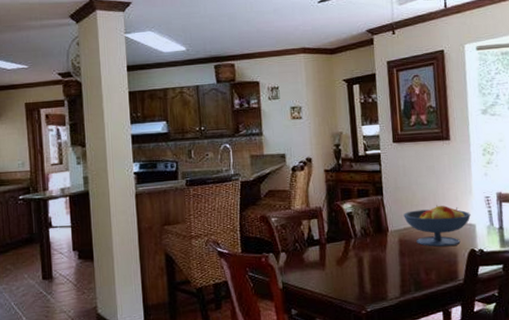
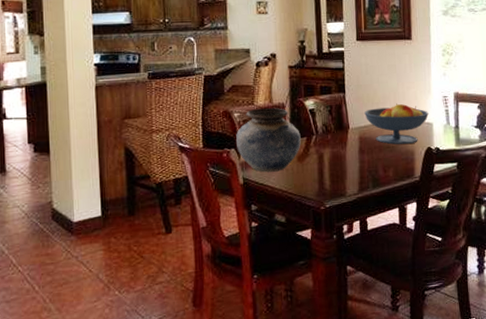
vase: none [274,212,340,277] -> present [236,108,301,172]

